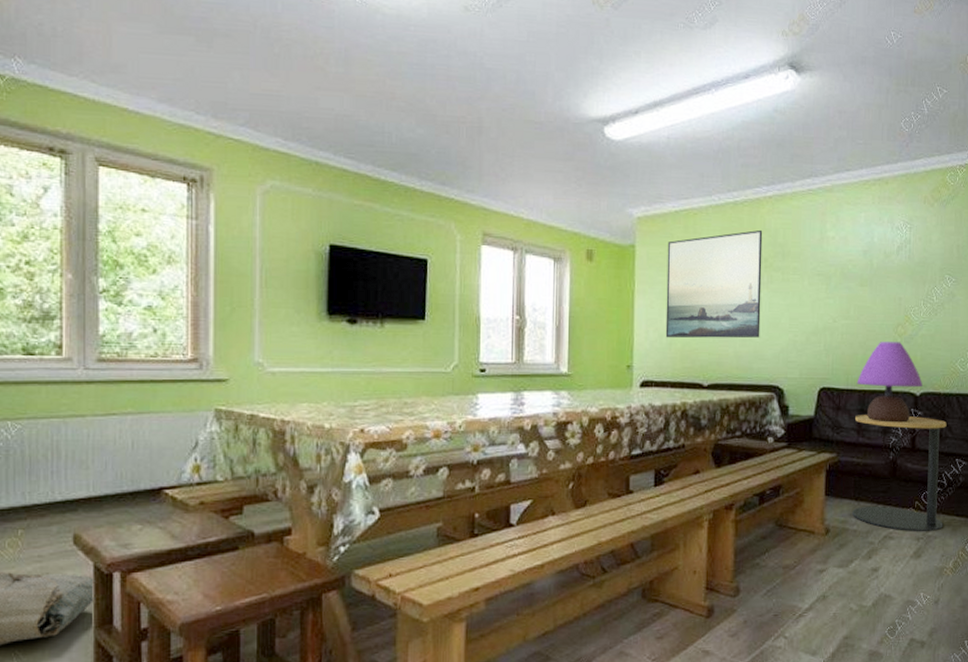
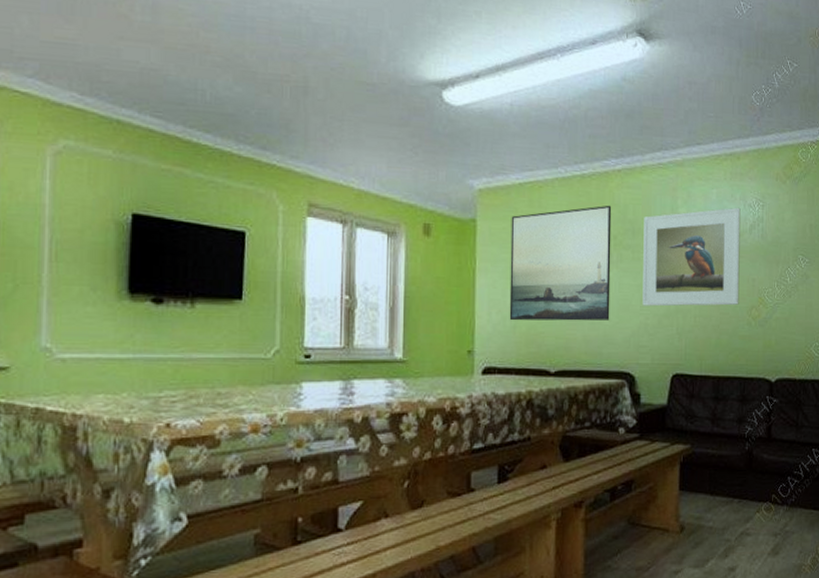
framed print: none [791,230,888,325] -> present [642,207,741,307]
side table: present [852,415,947,532] -> none [708,403,803,528]
table lamp: present [856,342,923,423] -> none [710,325,778,411]

